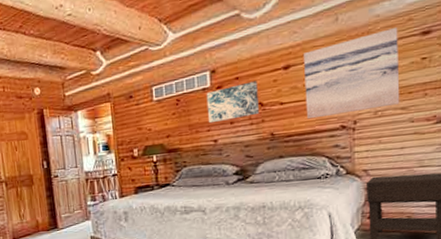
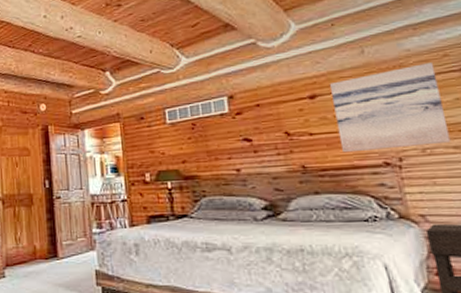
wall art: present [206,81,259,124] -> none [224,109,286,151]

